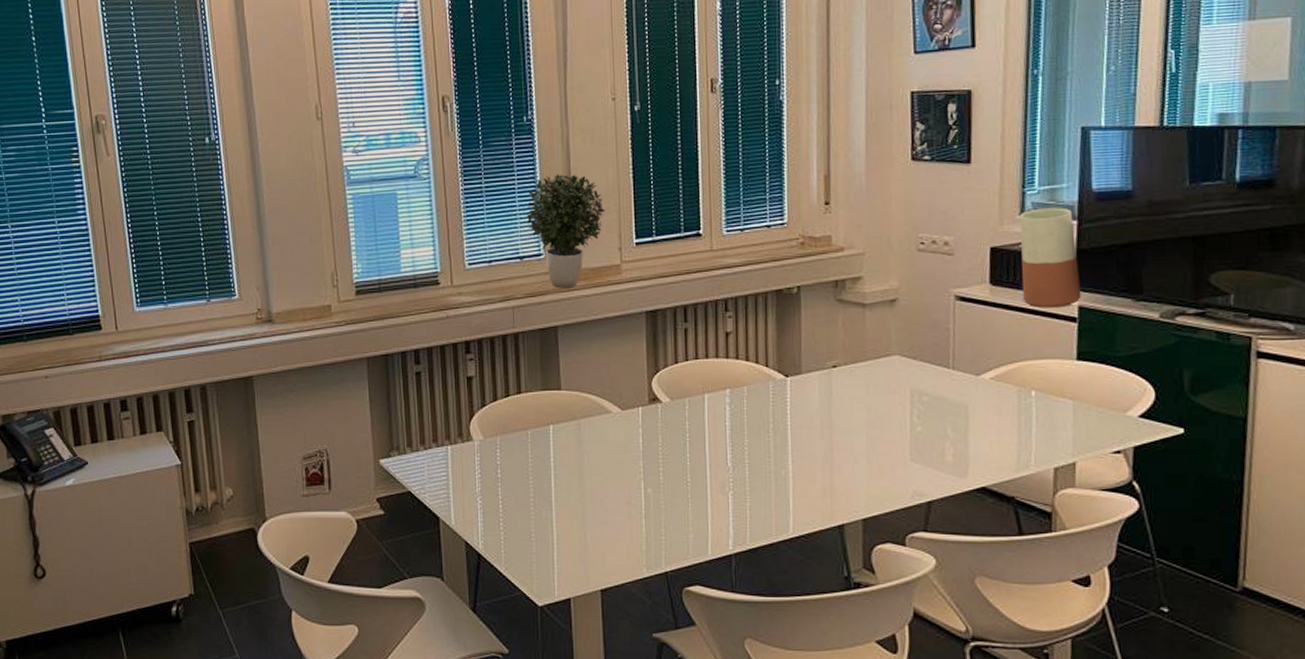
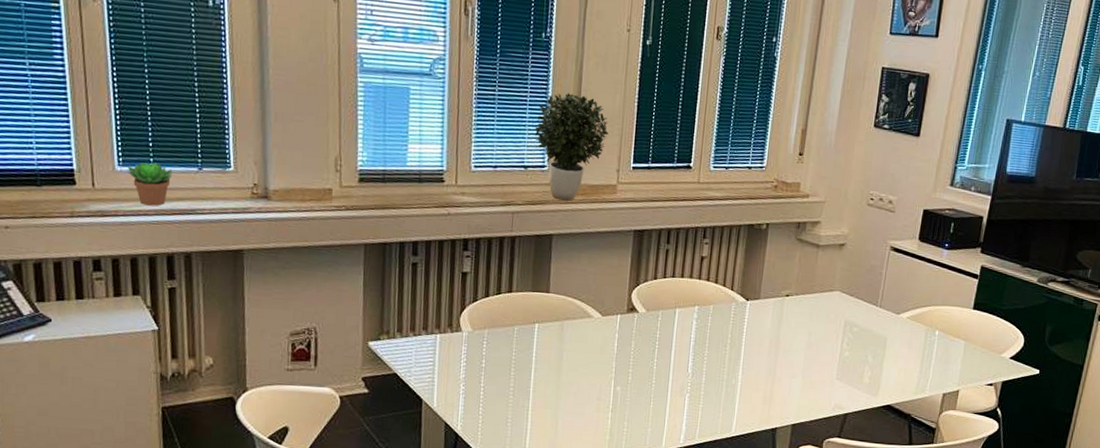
succulent plant: none [144,299,184,342] -> present [127,162,173,207]
vase: present [1020,207,1082,308] -> none [941,182,989,266]

